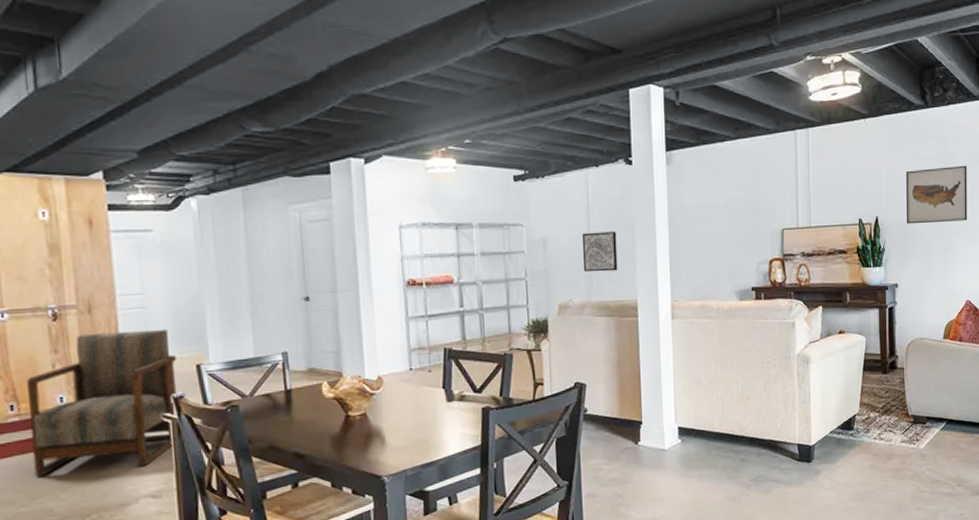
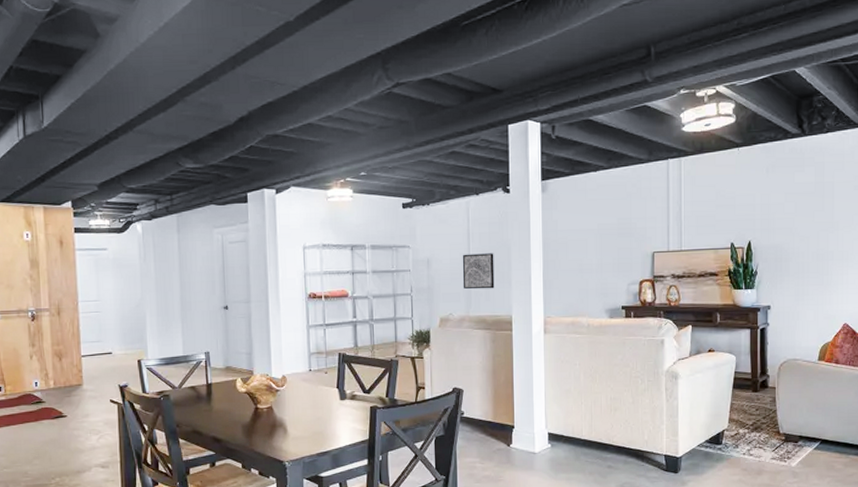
armchair: present [27,328,177,477] -> none [12,329,123,445]
wall art: present [906,165,968,224] -> none [781,191,847,249]

